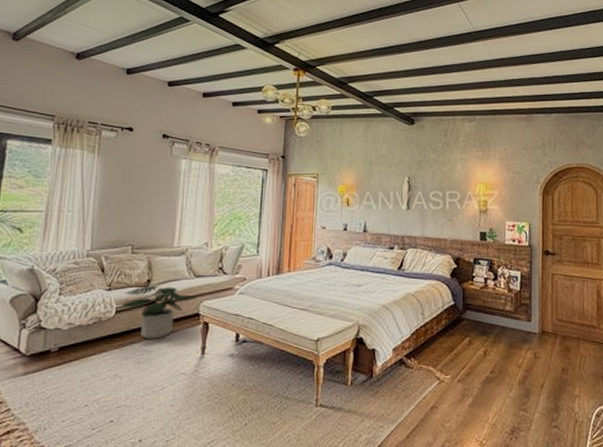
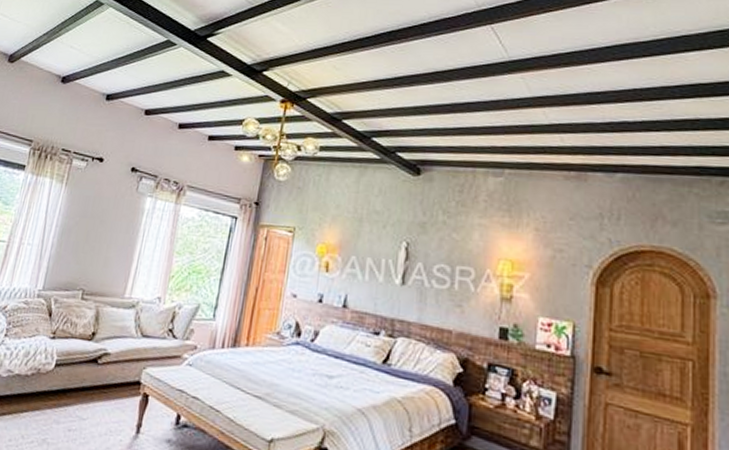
potted plant: present [121,286,196,339] -> none [61,339,140,405]

